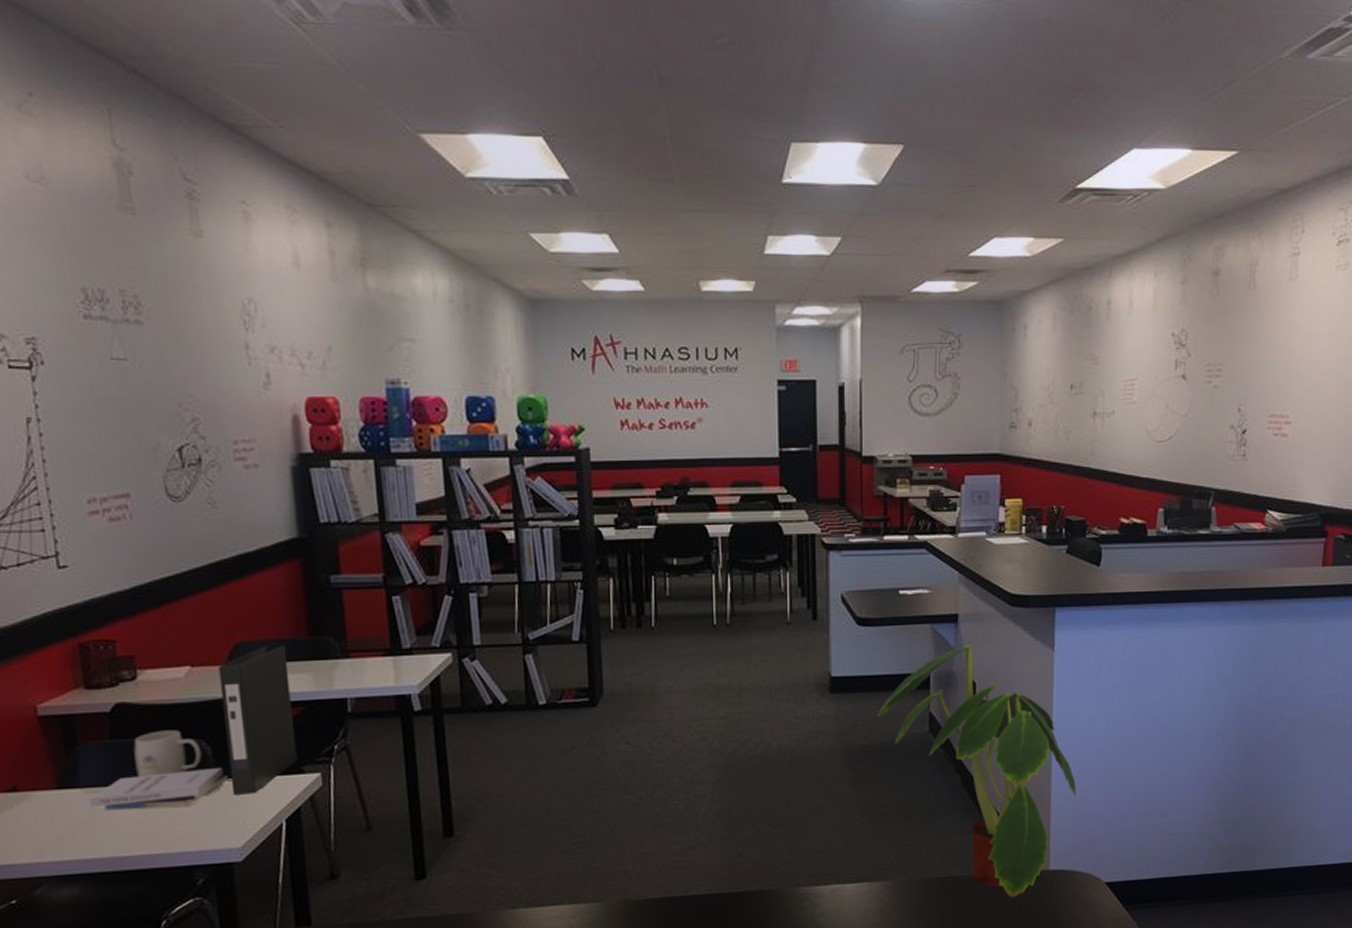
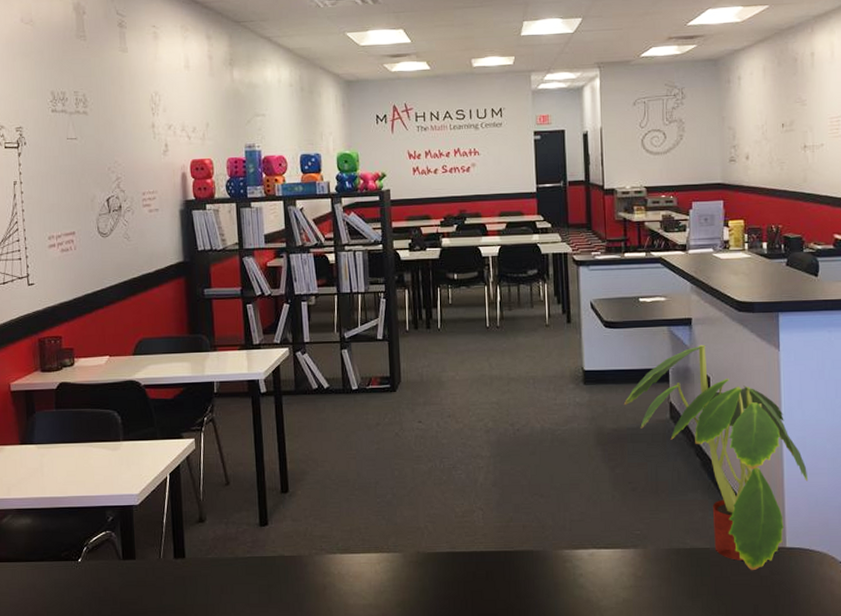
books: present [89,768,229,810] -> none [40,433,132,462]
mug: present [133,730,202,777] -> none [70,403,115,438]
binder: present [218,644,298,795] -> none [127,340,179,454]

